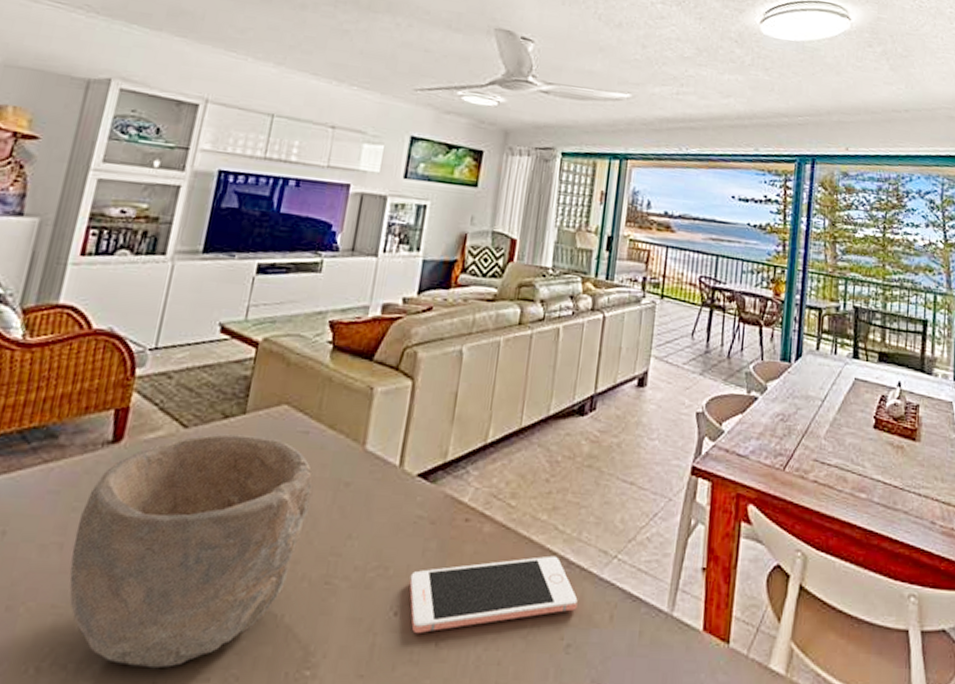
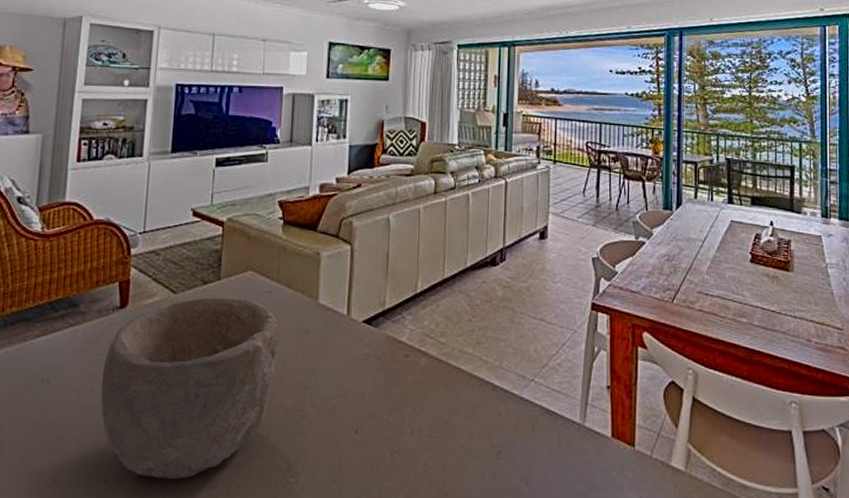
cell phone: present [409,555,578,634] -> none [365,381,504,447]

